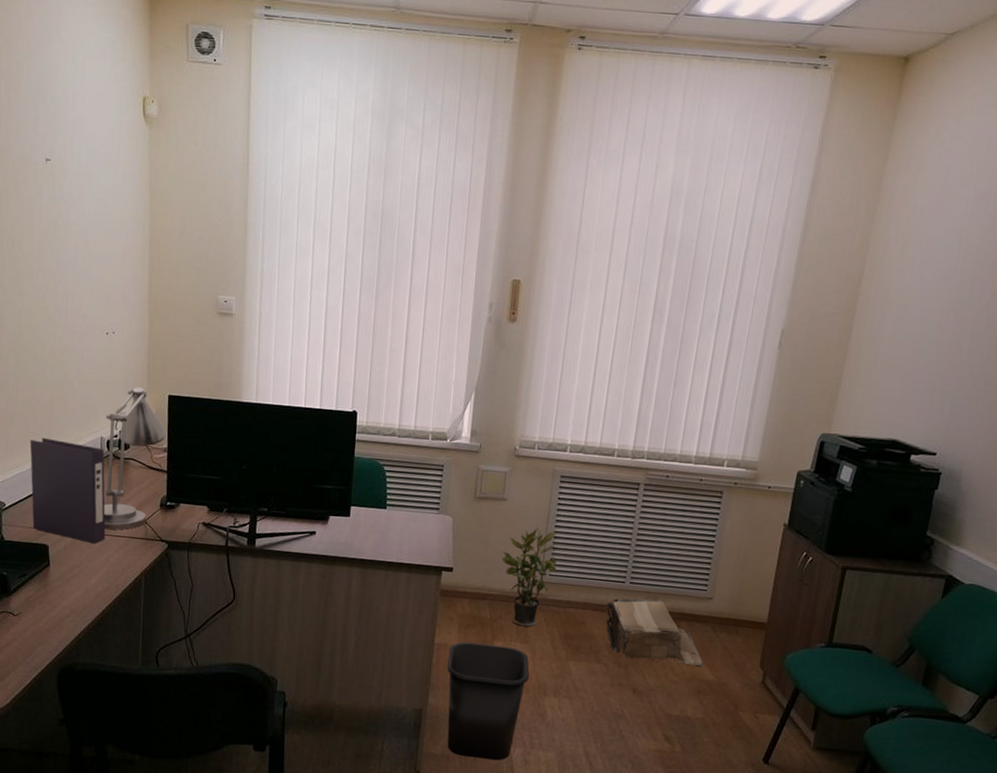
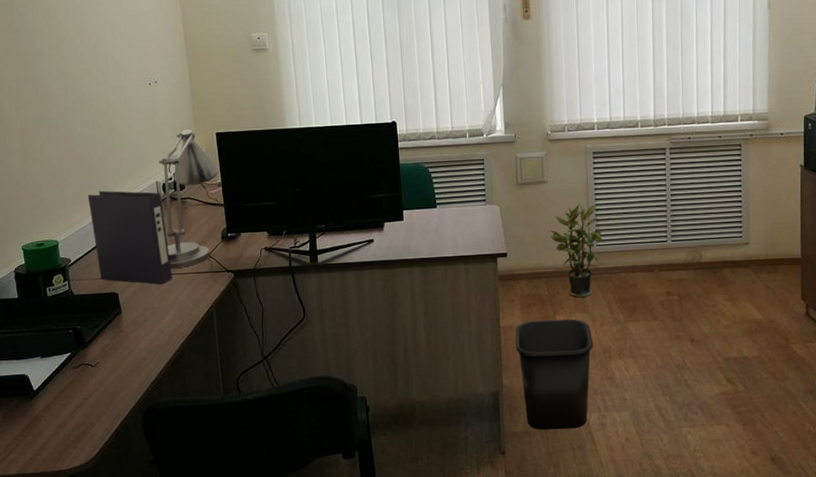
cardboard box: present [606,598,703,666] -> none [653,252,750,311]

